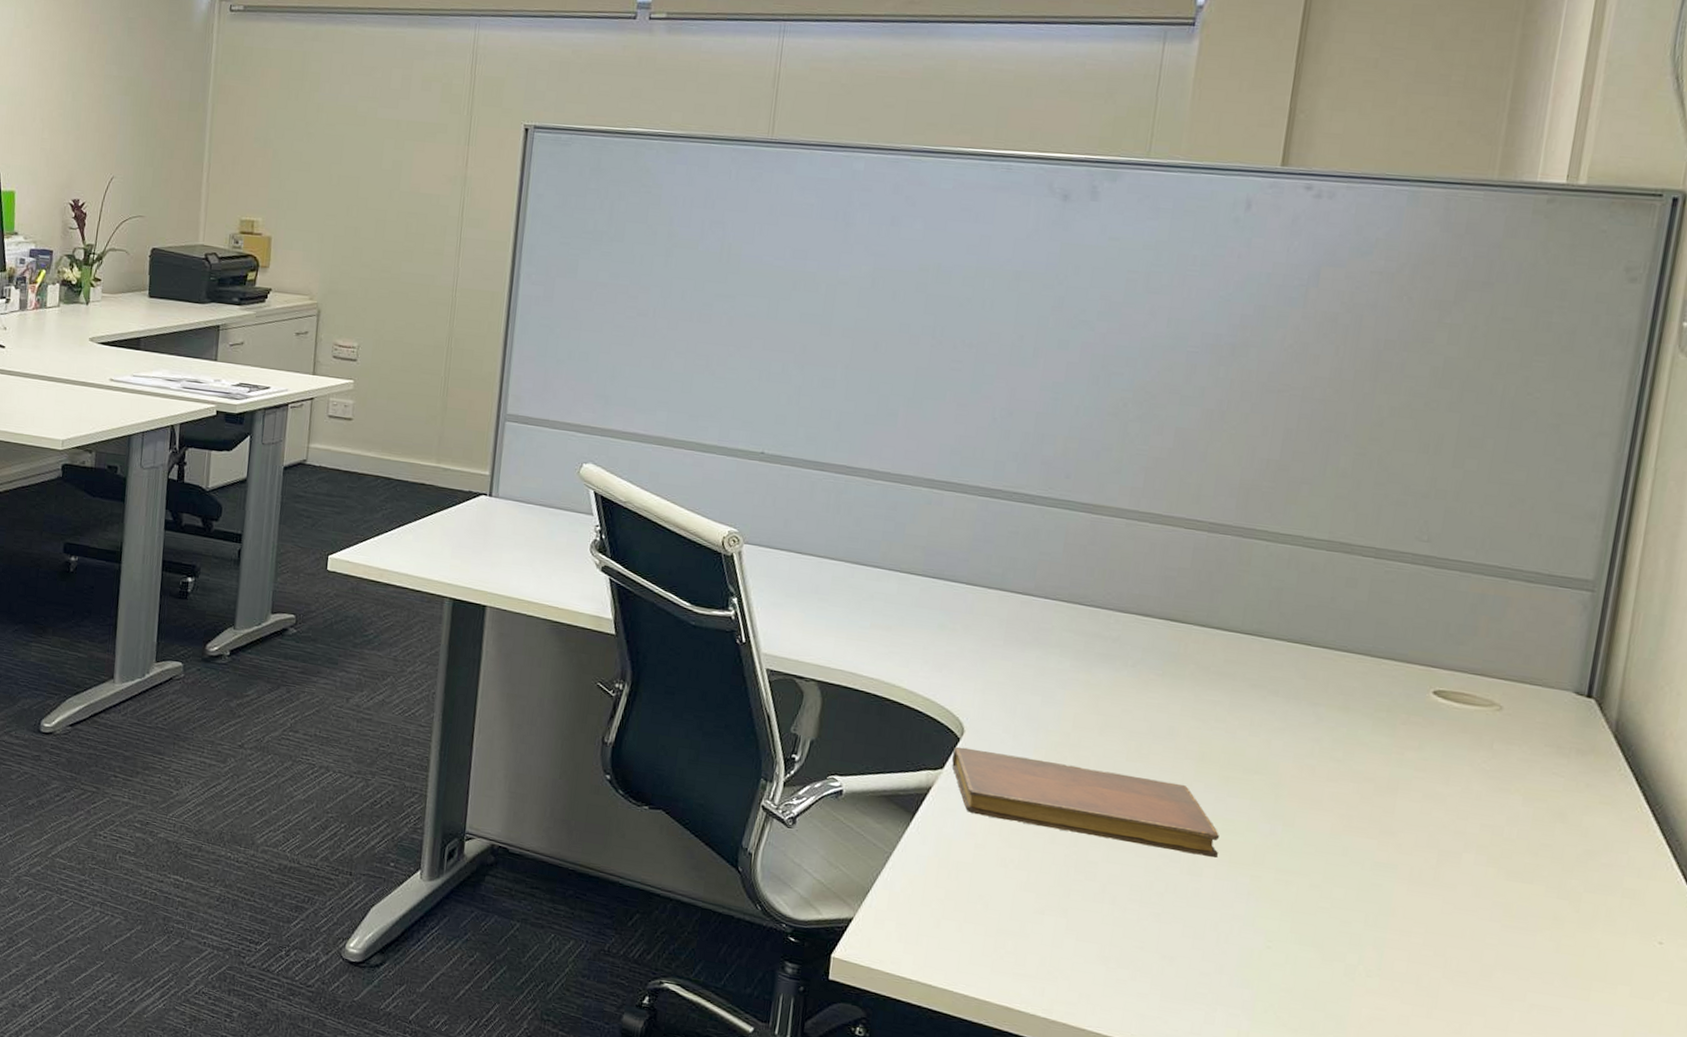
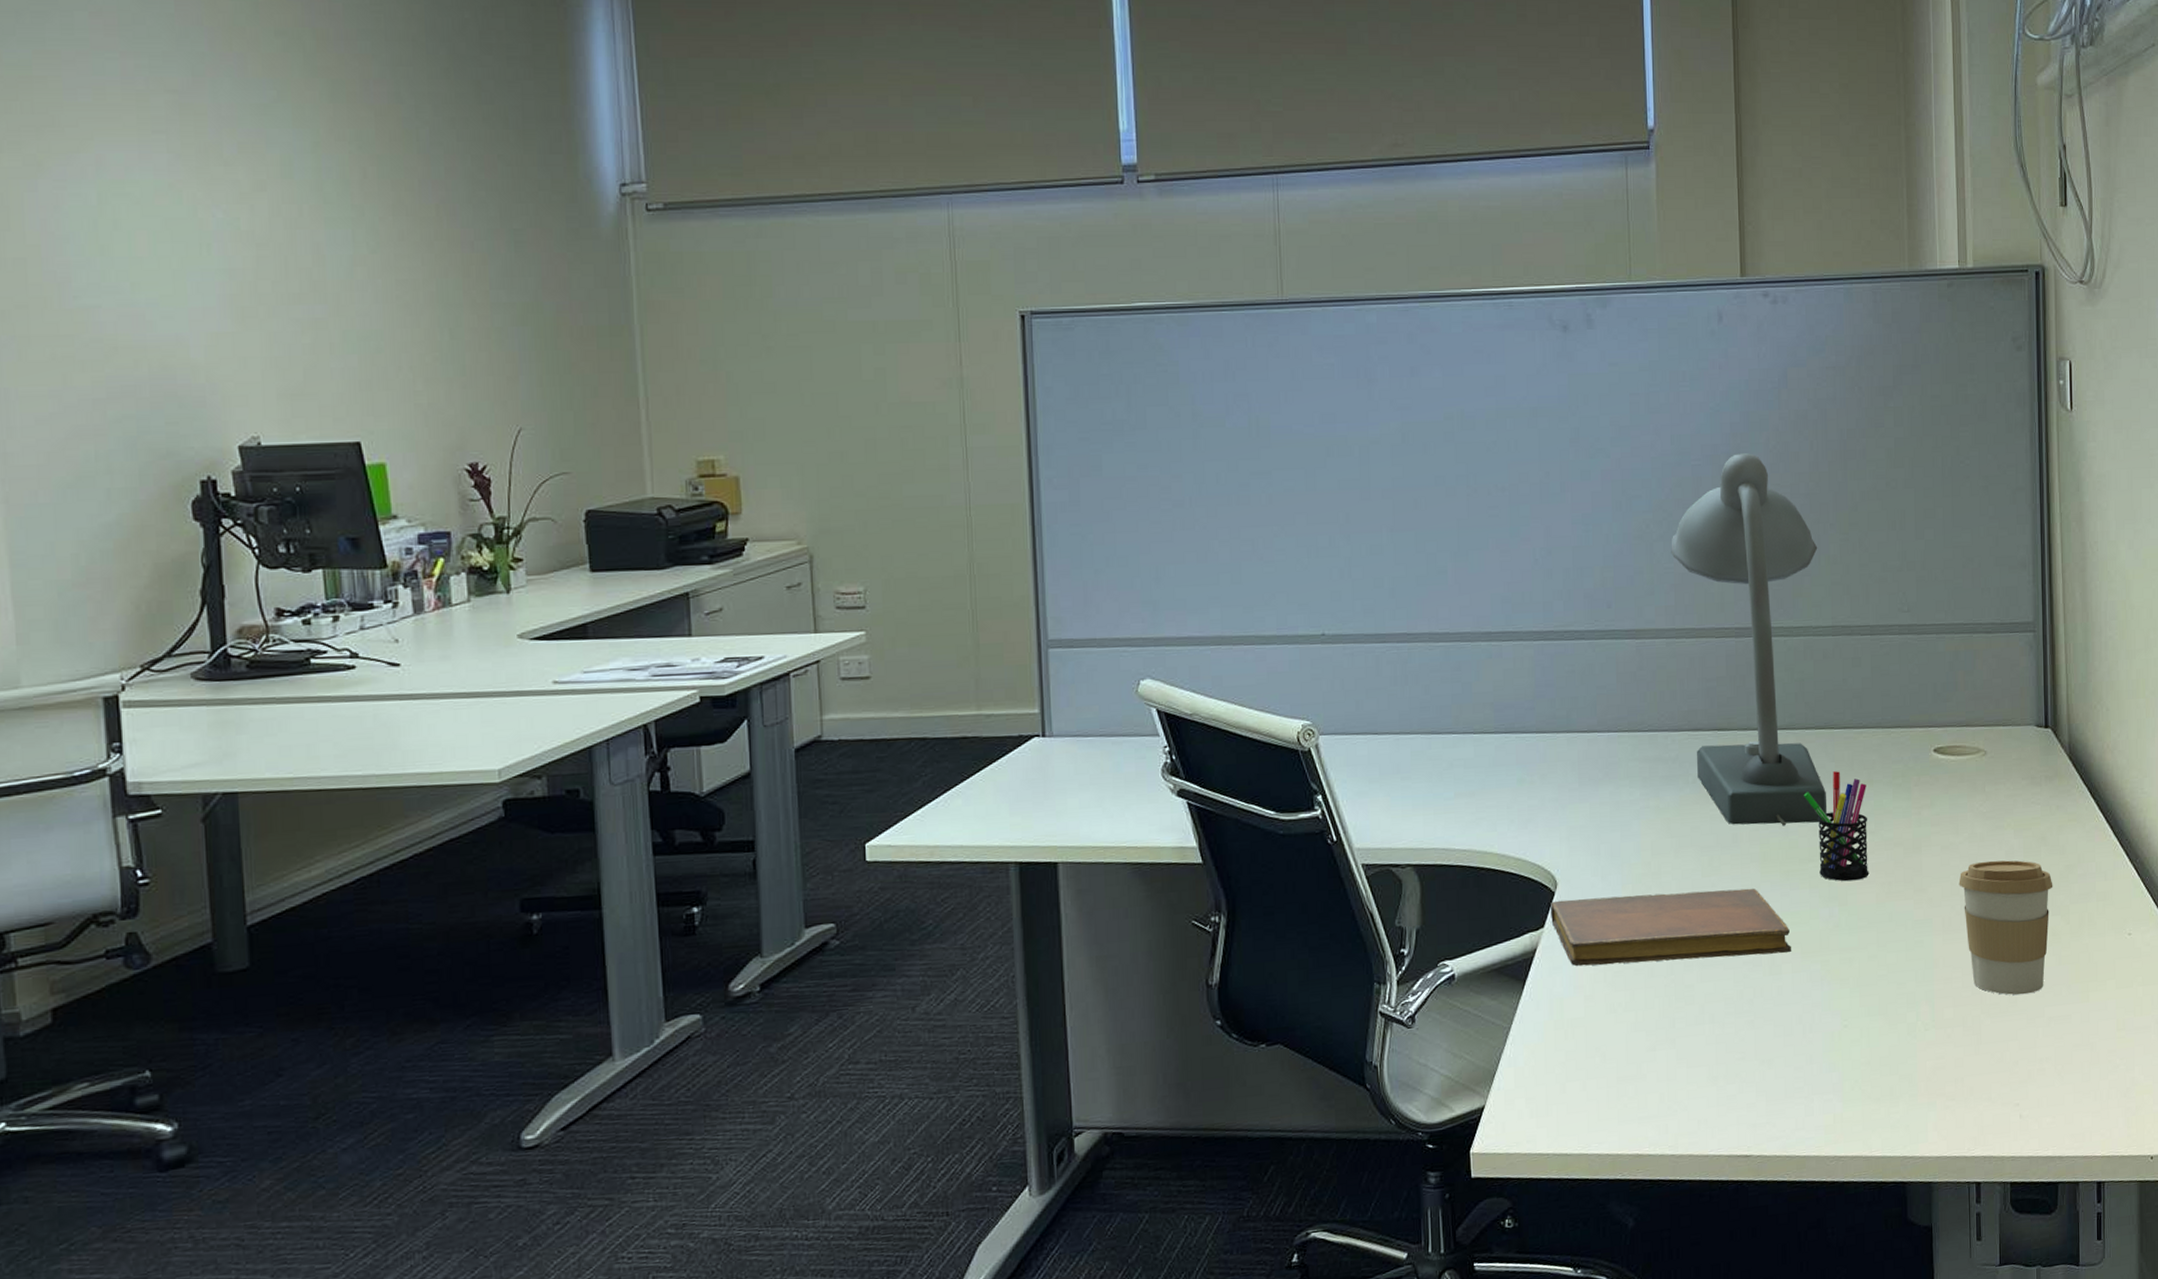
desk lamp: none [1139,347,1326,737] -> present [1671,453,1826,826]
pen holder: none [1260,689,1340,806] -> present [1803,771,1869,882]
coffee cup: none [1438,820,1565,974] -> present [1959,860,2053,995]

